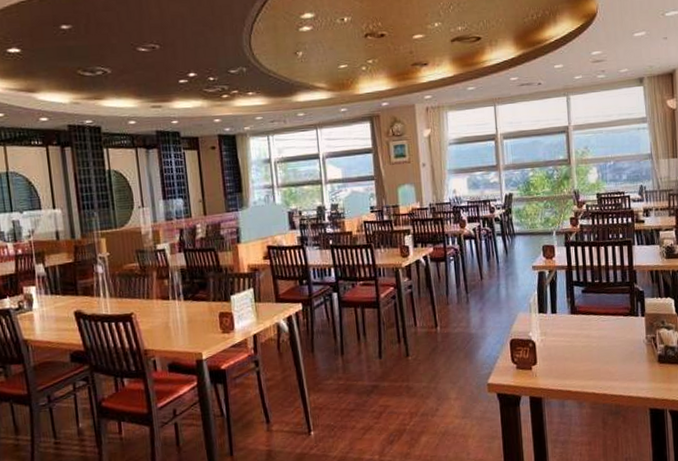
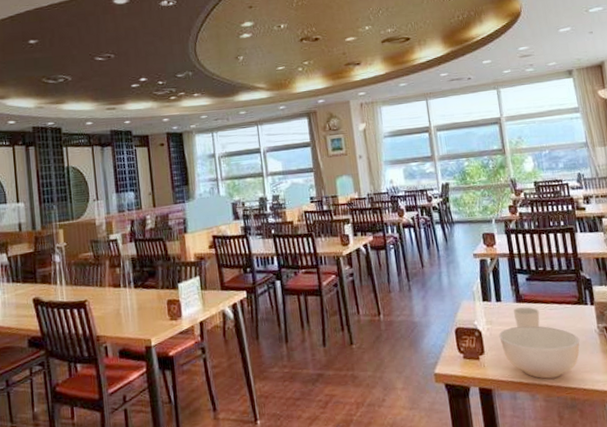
bowl: none [552,336,628,388] -> present [499,325,580,379]
cup: none [567,318,592,339] -> present [513,307,540,328]

